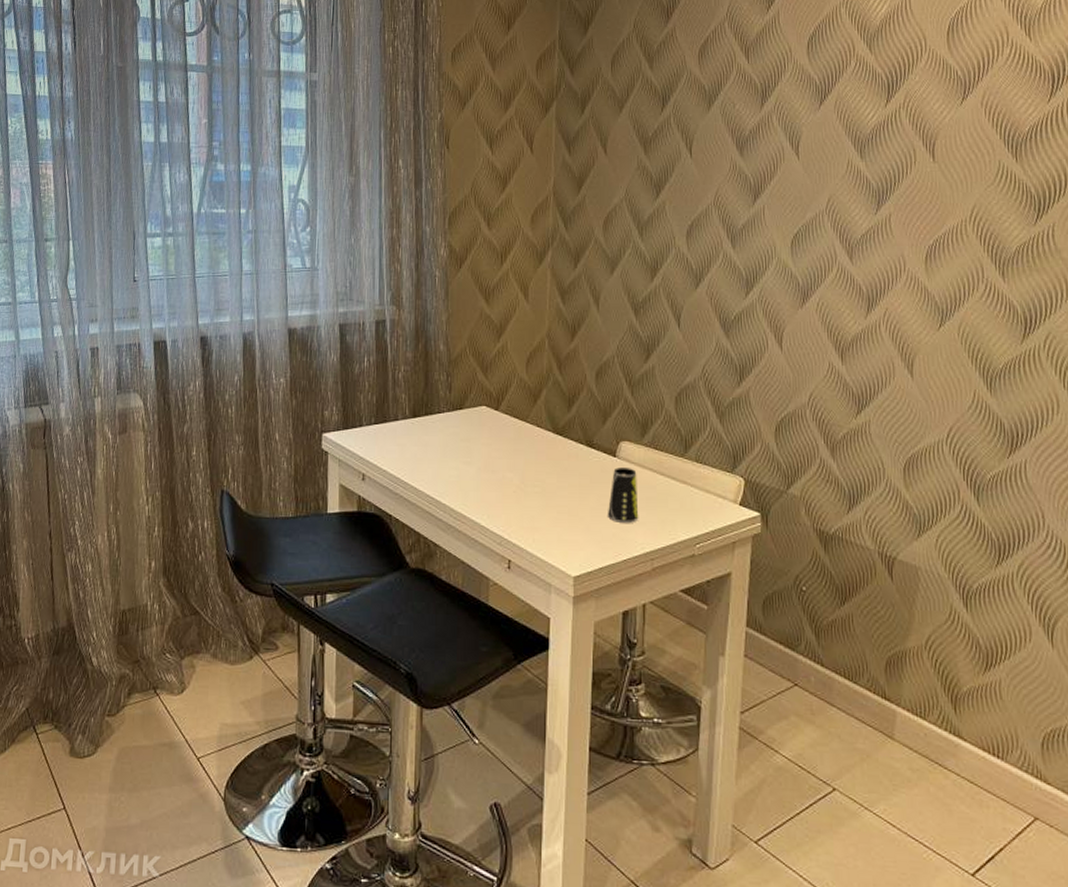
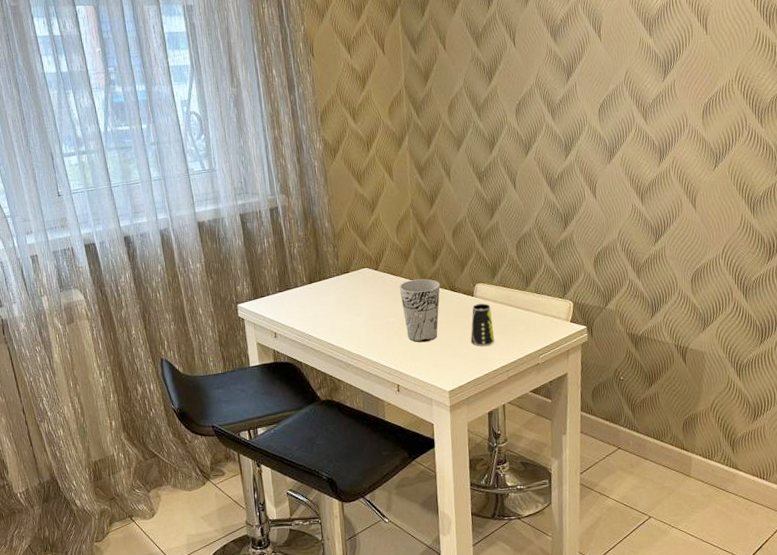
cup: none [523,427,574,509] -> present [399,279,440,343]

